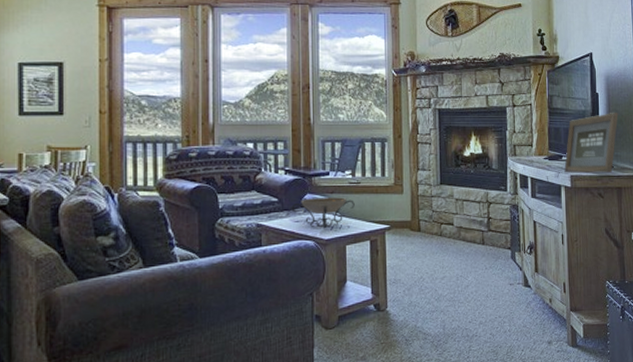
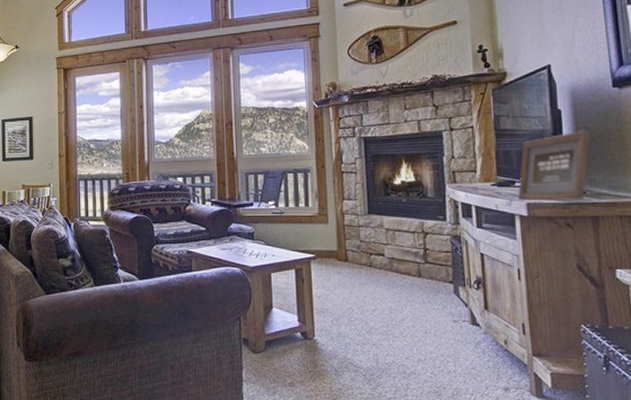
decorative bowl: present [291,197,355,229] -> none [218,227,279,257]

